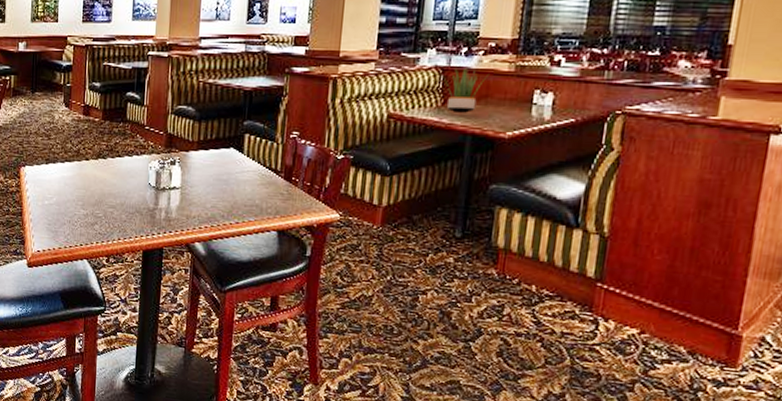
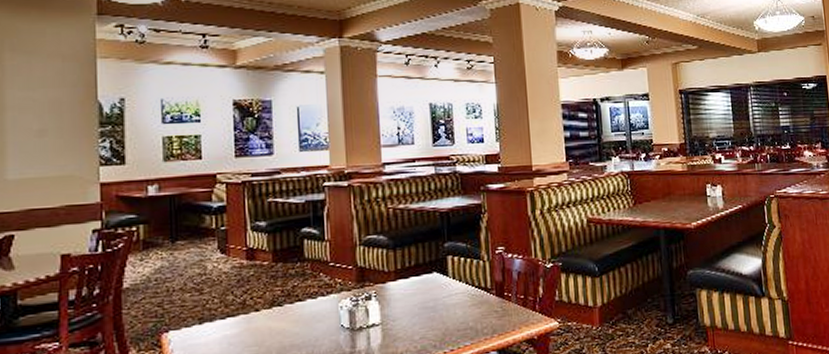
potted plant: present [443,67,490,113] -> none [629,170,668,211]

